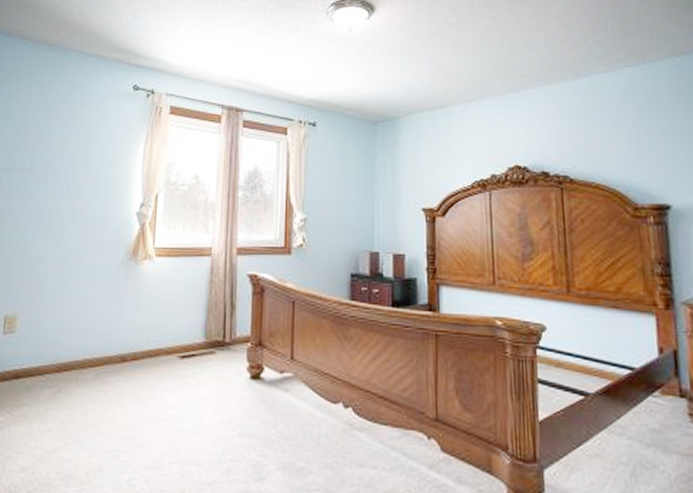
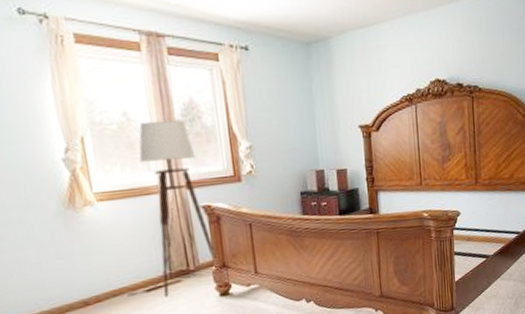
floor lamp: none [161,185,254,368] -> present [126,120,217,297]

